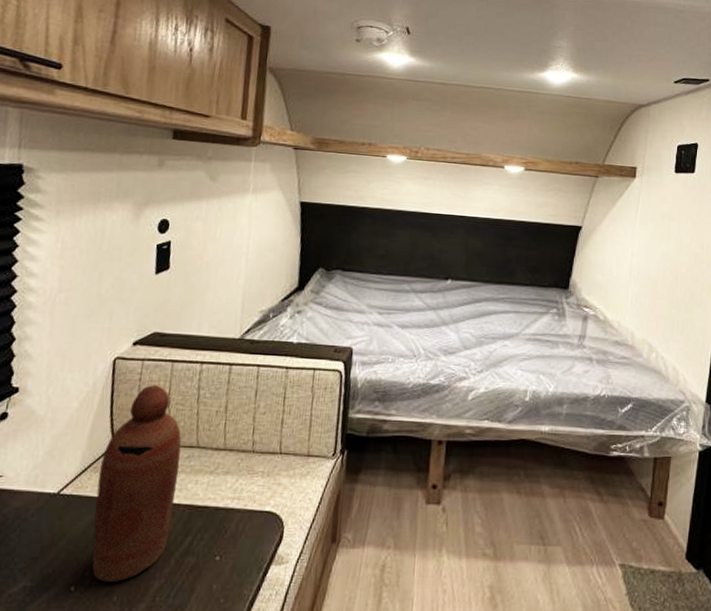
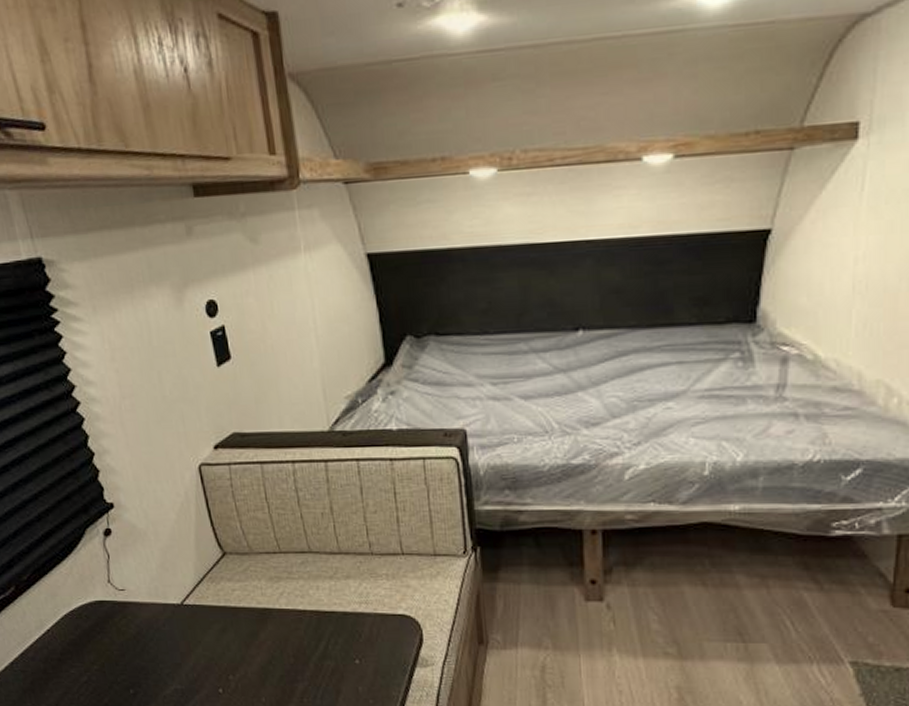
bottle: present [92,385,182,582] -> none [214,490,302,684]

